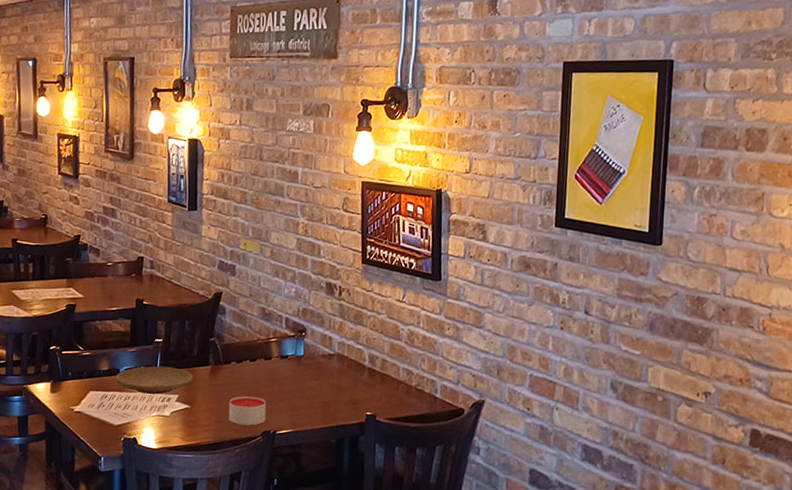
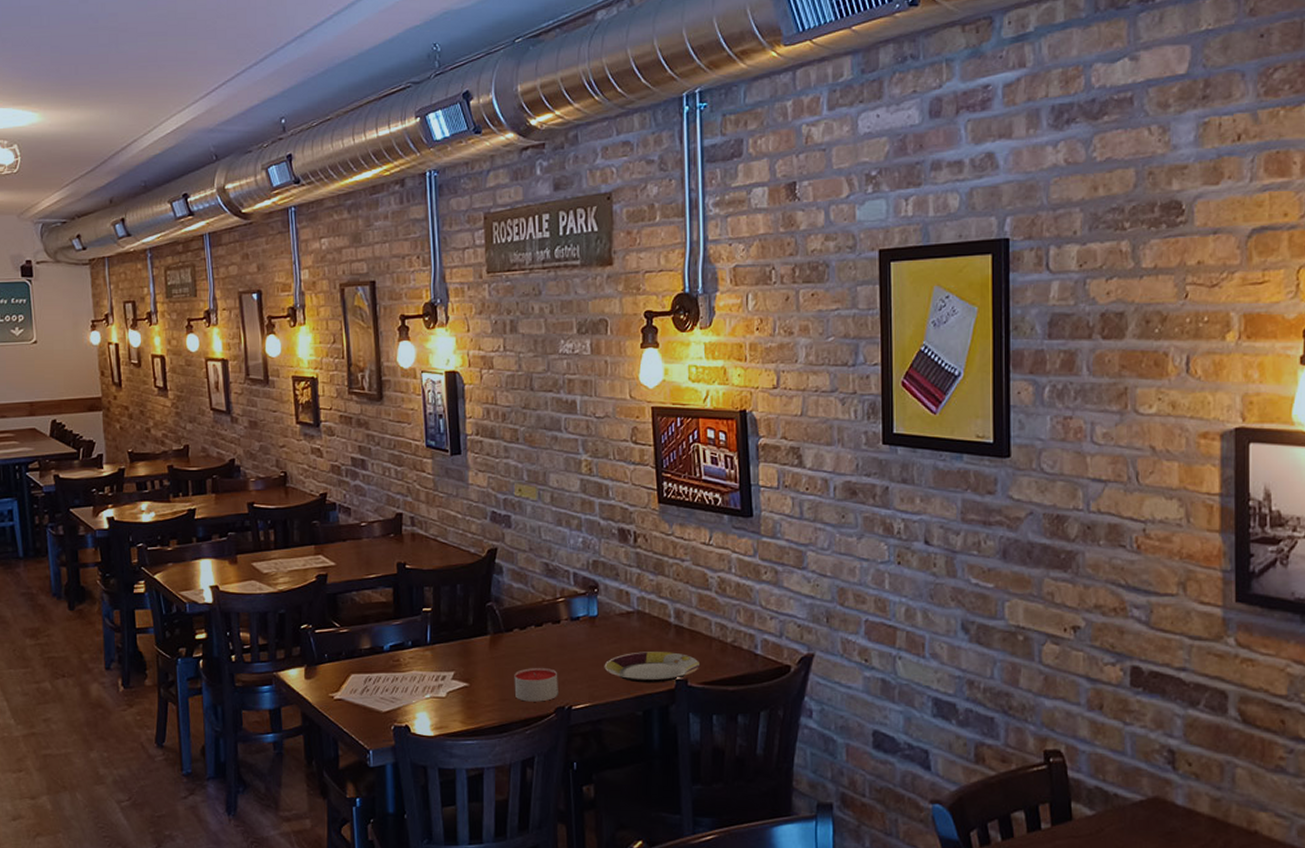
plate: present [115,366,193,395] -> none [380,639,470,673]
plate: none [306,388,388,417] -> present [604,651,701,683]

